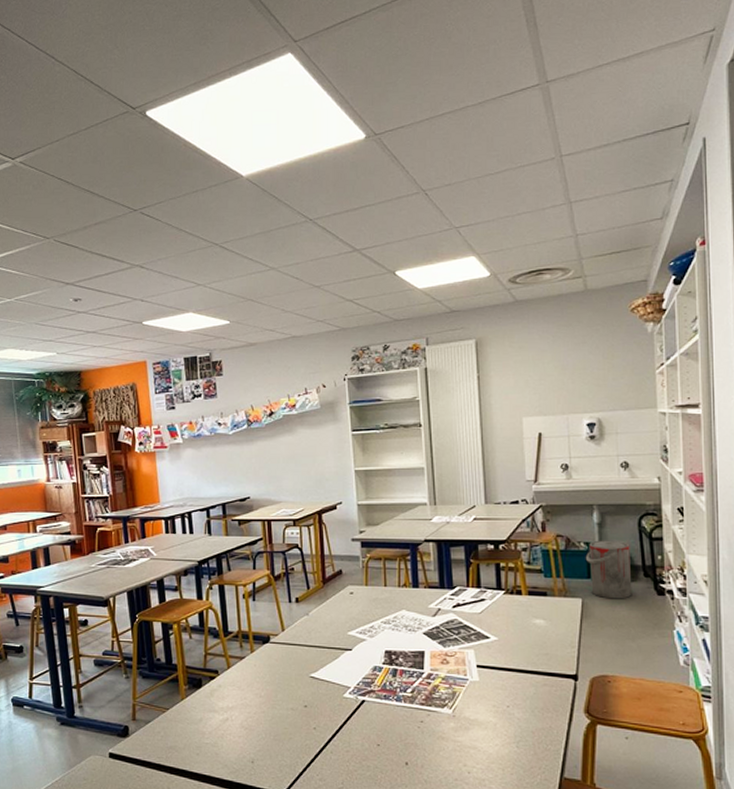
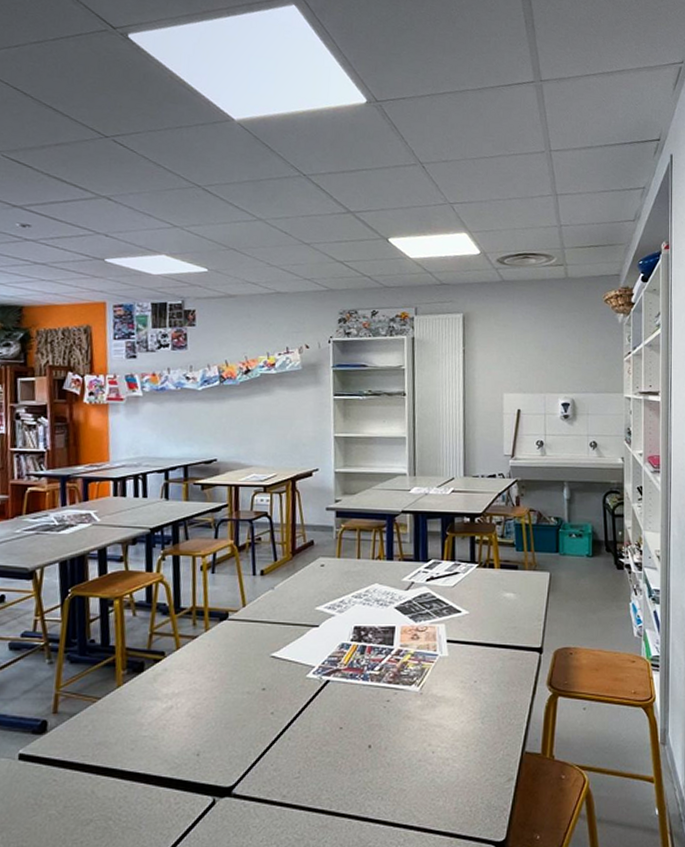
paint can: present [585,540,632,599] -> none [554,515,596,573]

